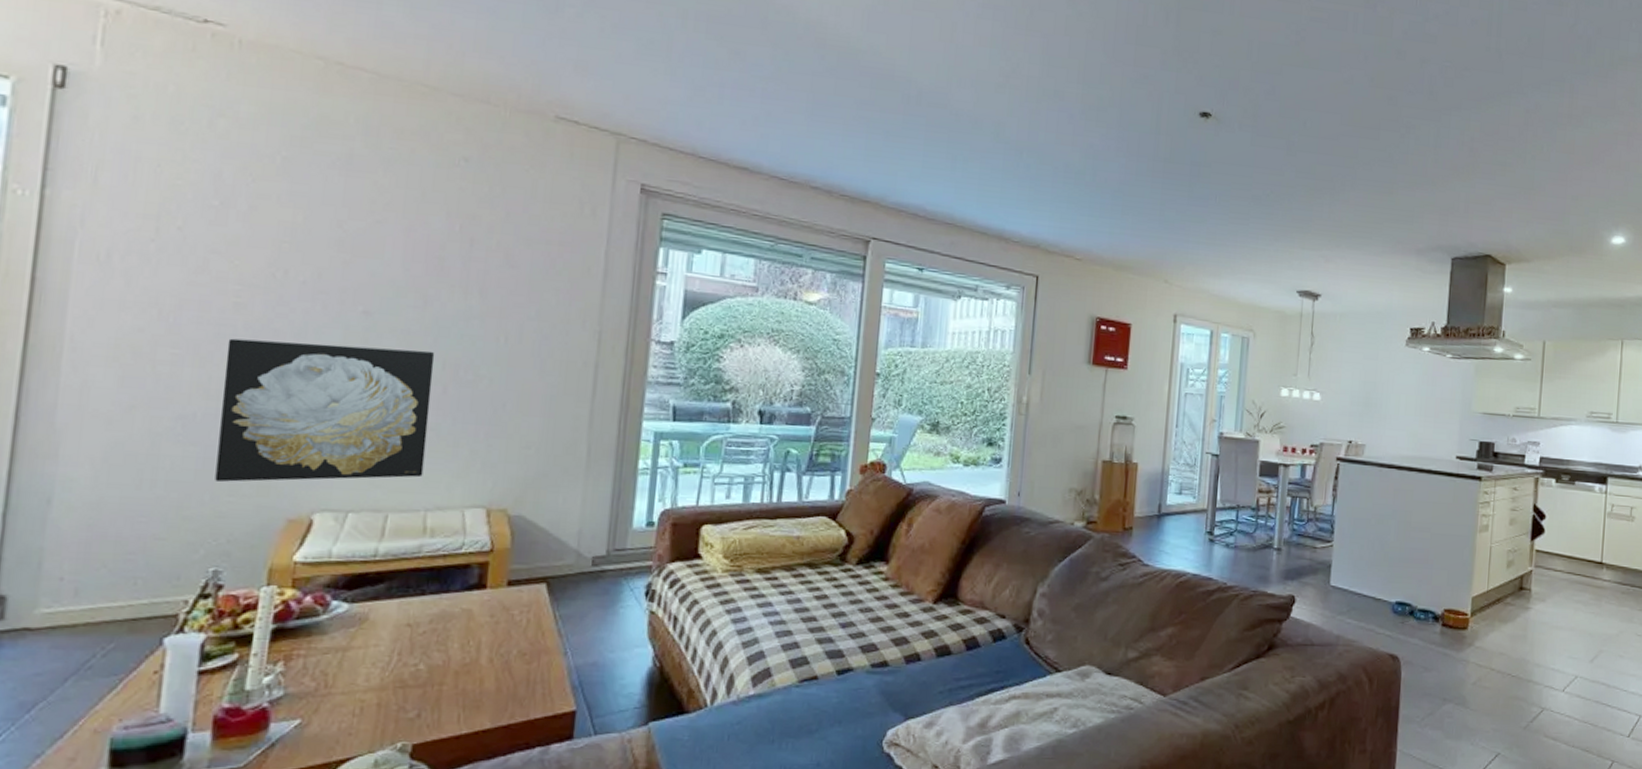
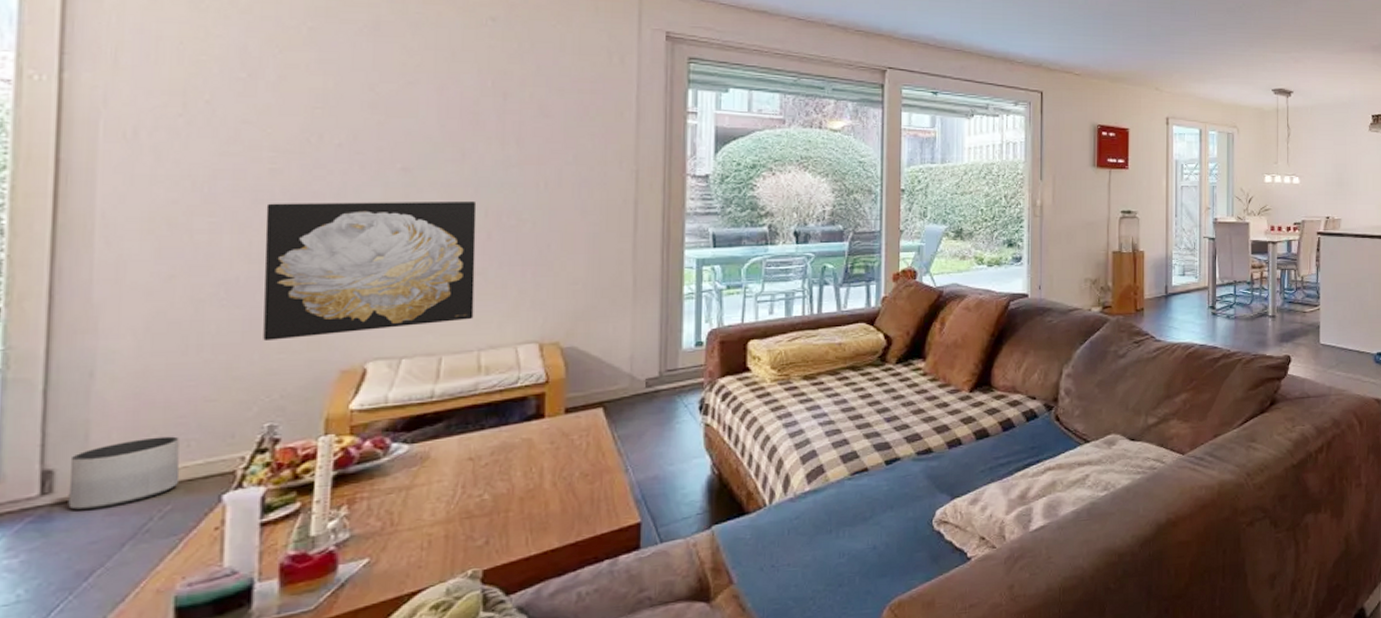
planter: none [17,571,127,641] -> present [68,436,180,511]

